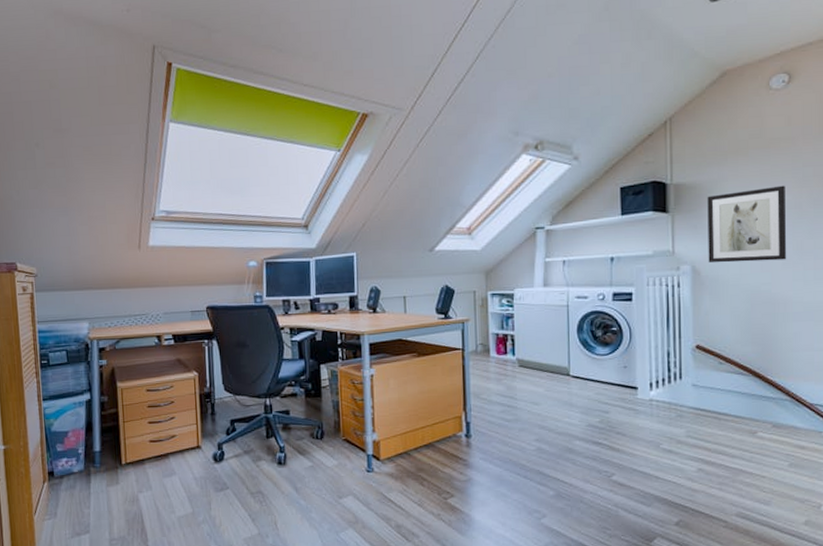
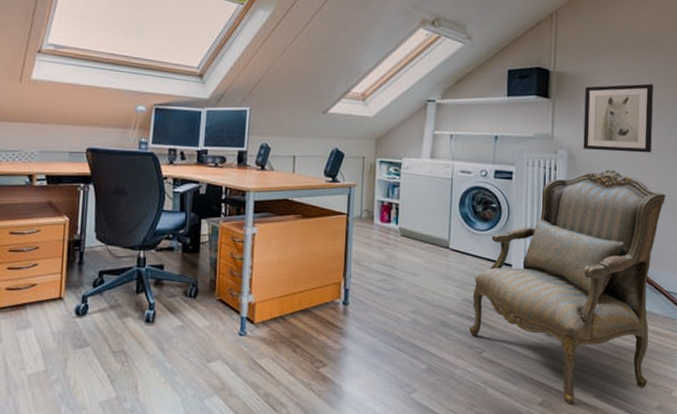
armchair: none [597,281,805,524] -> present [469,169,666,406]

